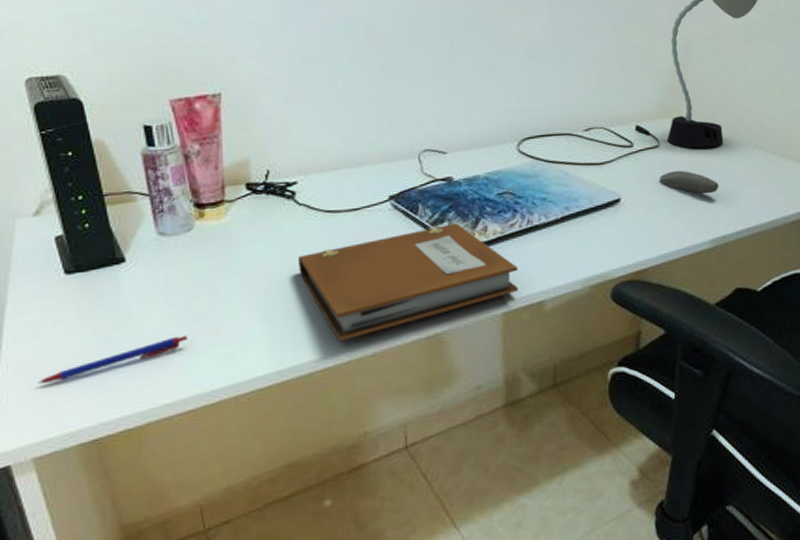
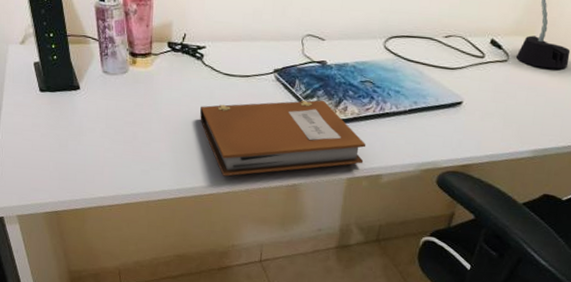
pen: present [38,335,187,384] -> none [21,150,118,167]
computer mouse: present [660,170,719,195] -> none [501,84,553,110]

